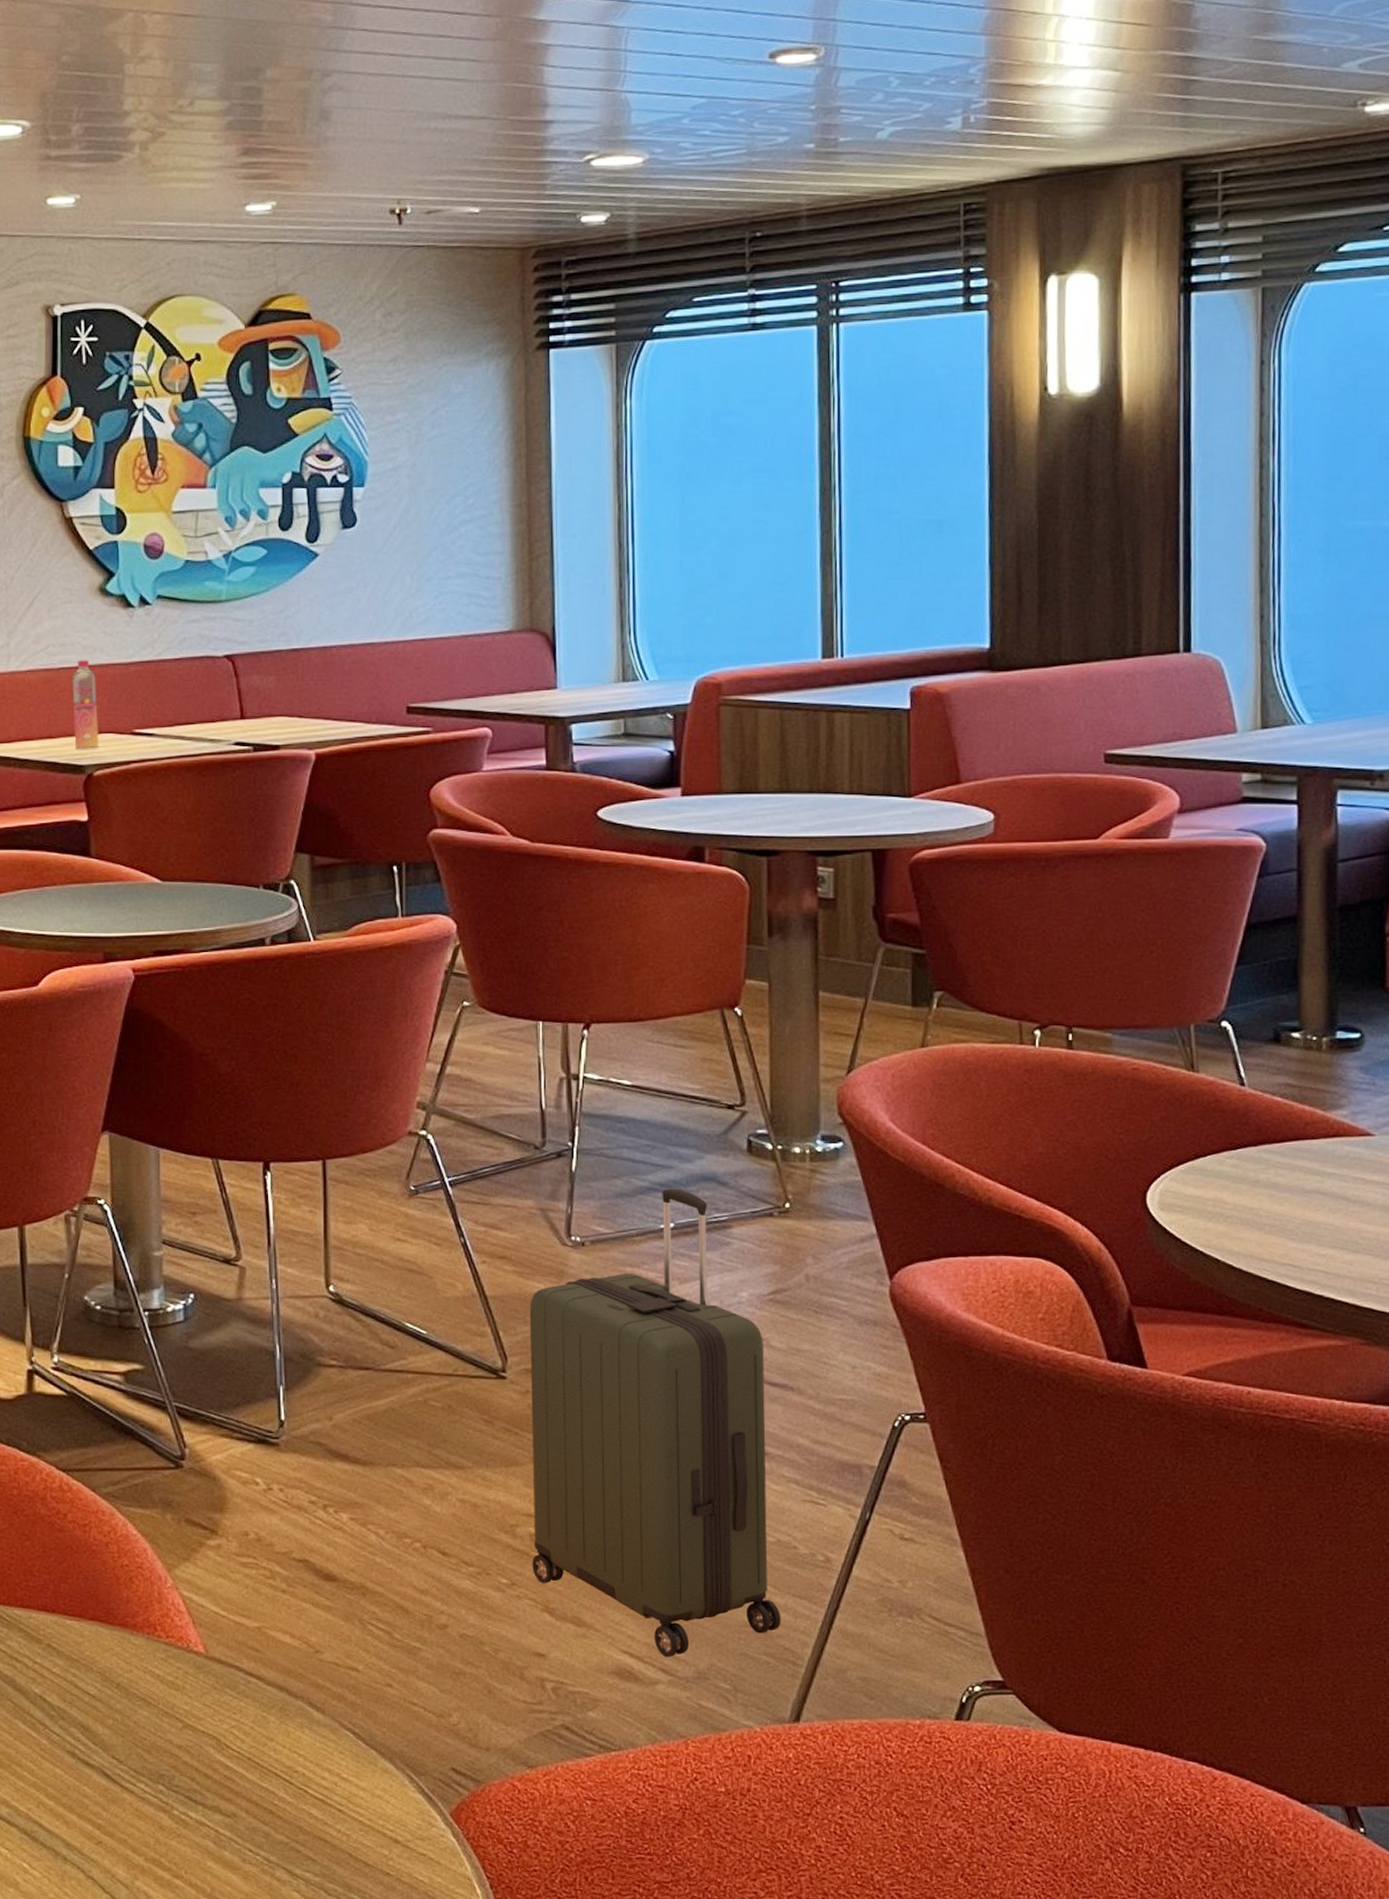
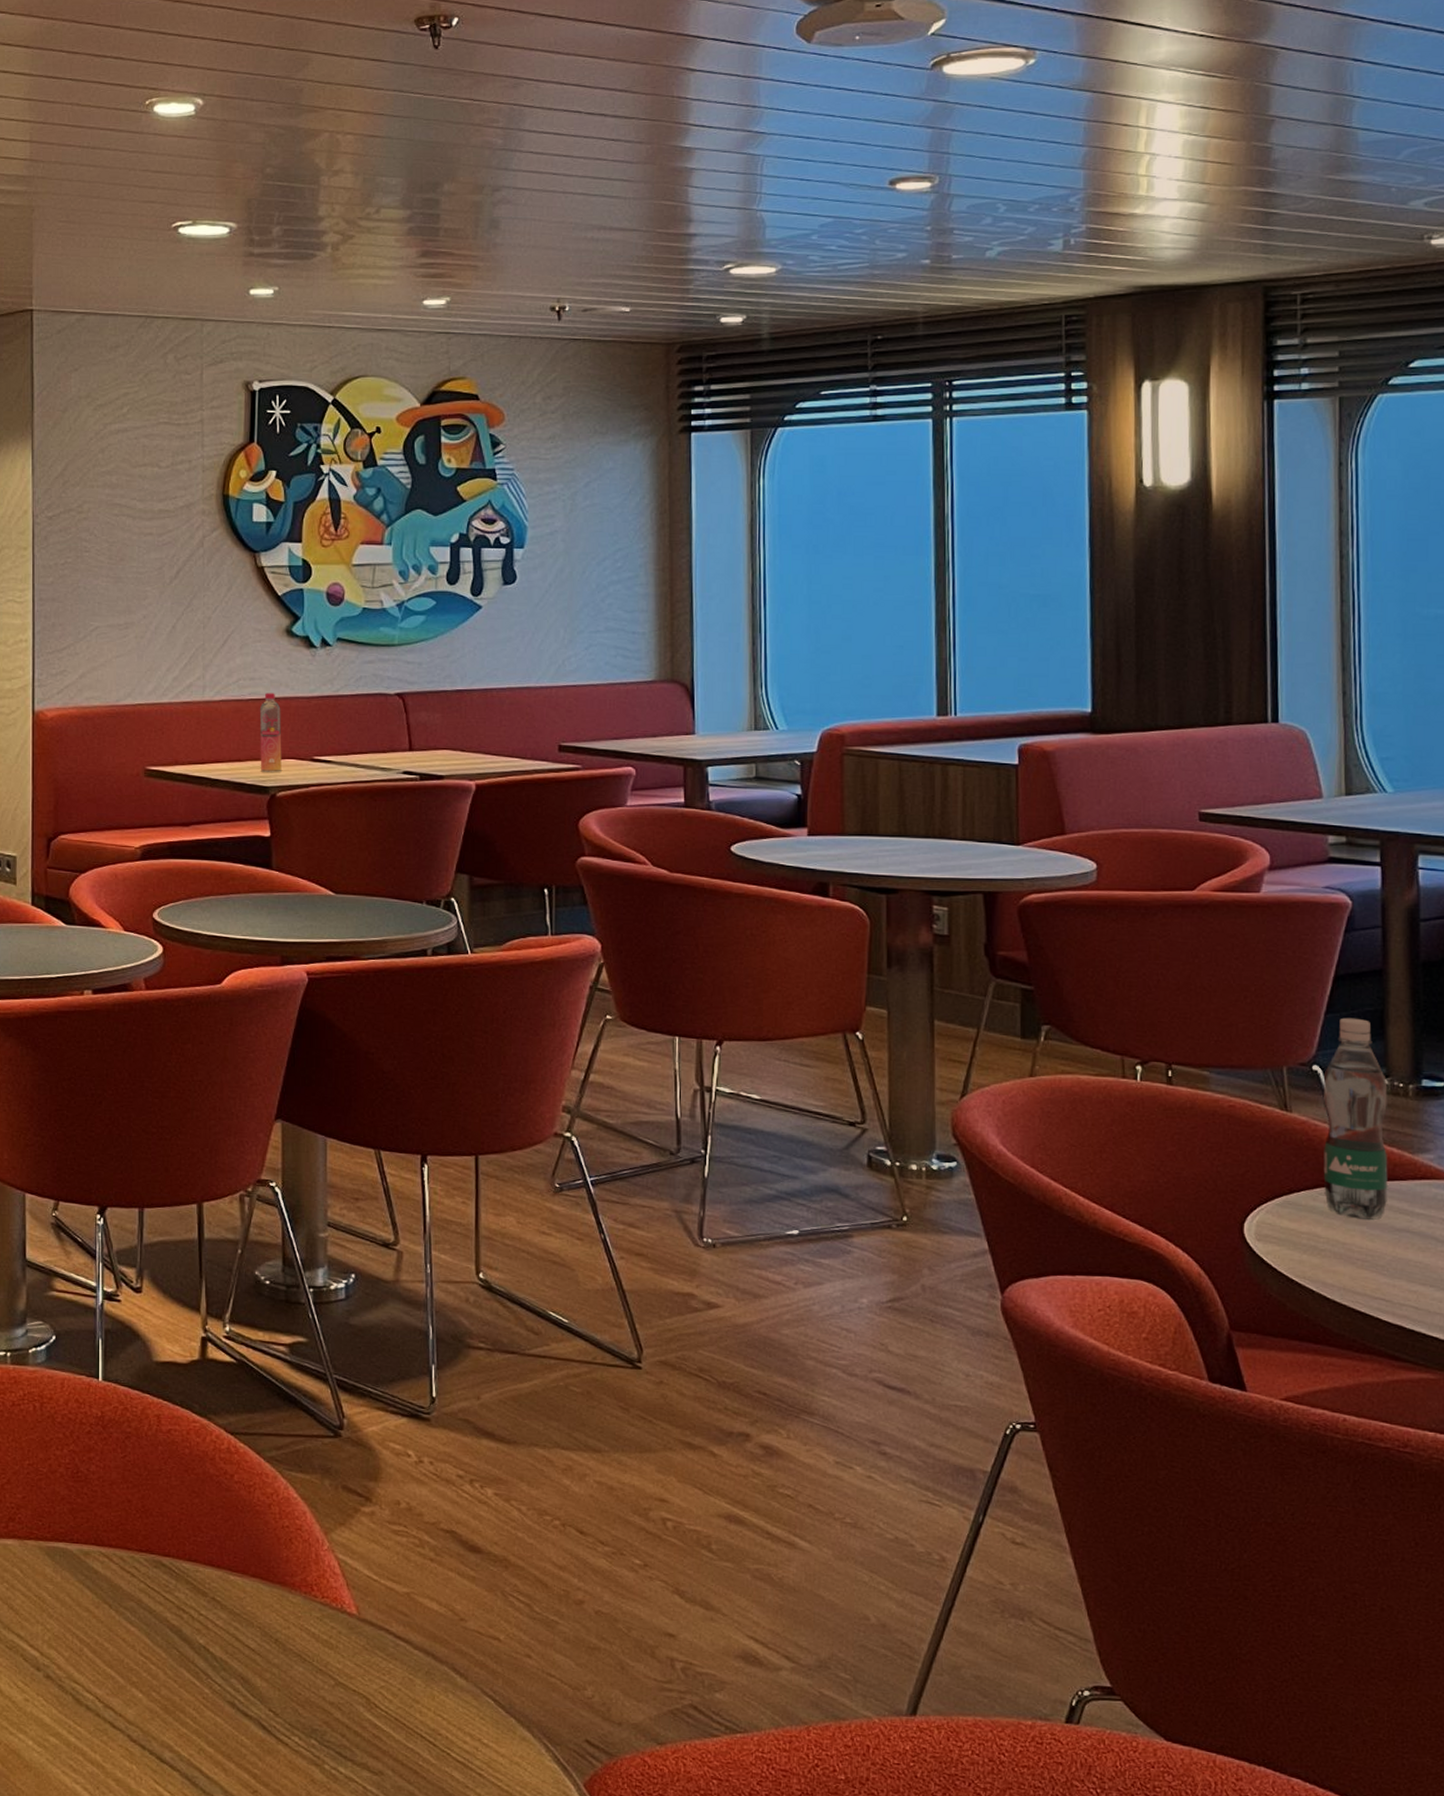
suitcase: present [529,1188,781,1657] -> none [663,1197,899,1644]
bottle: none [1231,969,1300,1182] -> present [1323,1017,1388,1220]

